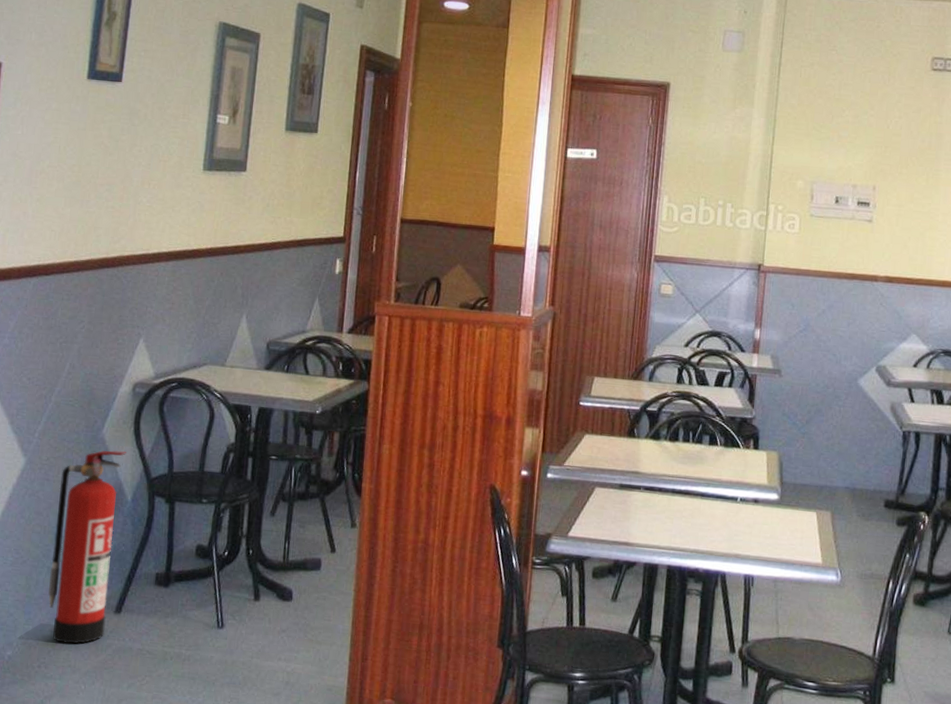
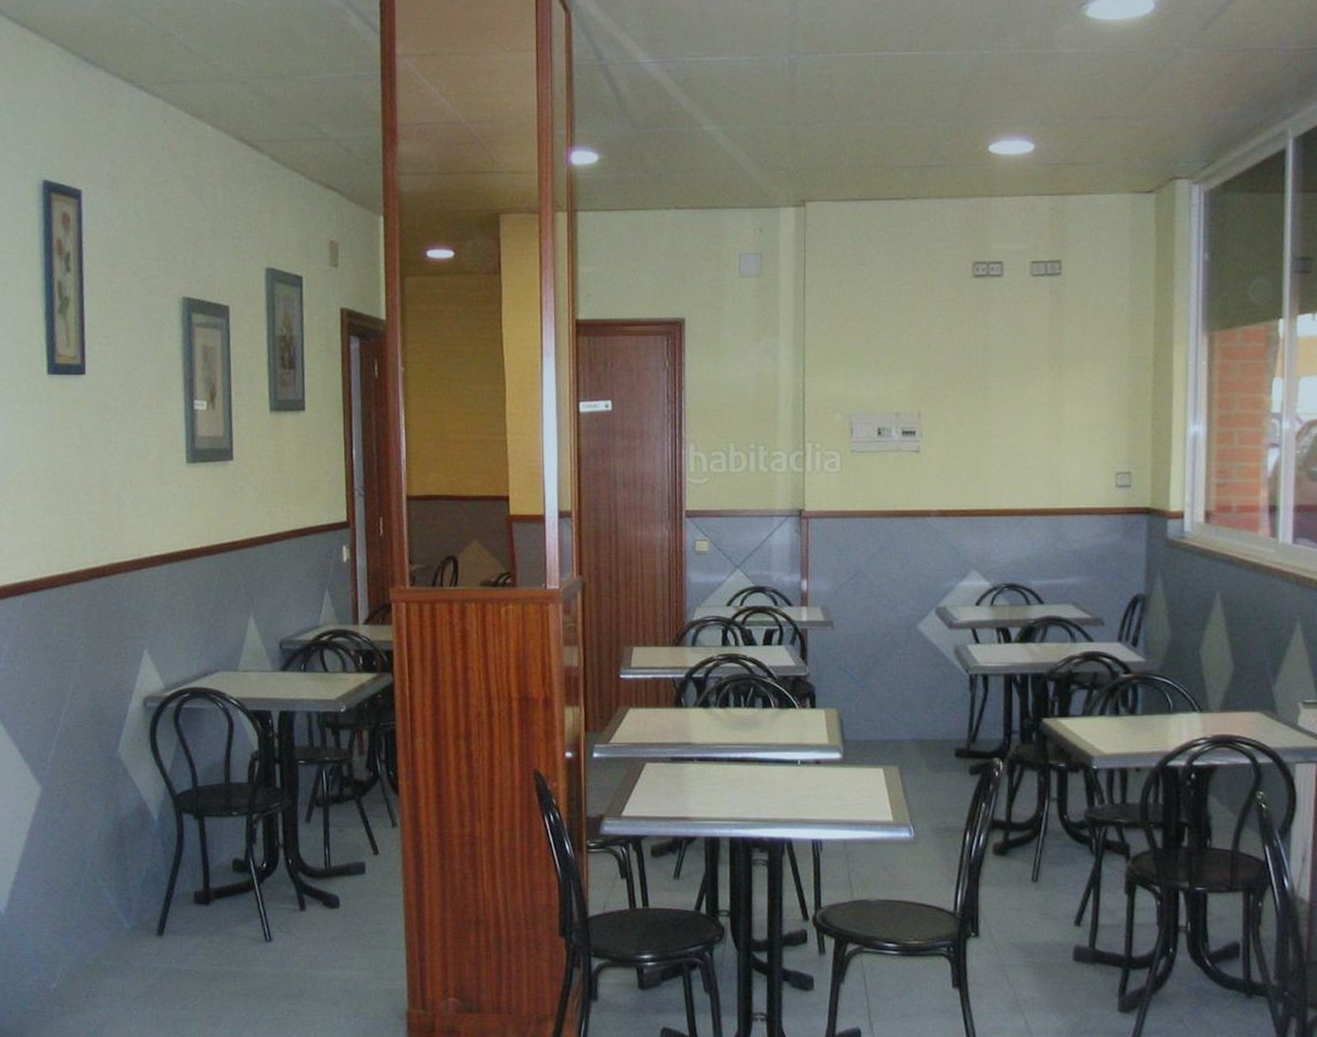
fire extinguisher: present [48,450,126,644] -> none [81,770,149,971]

